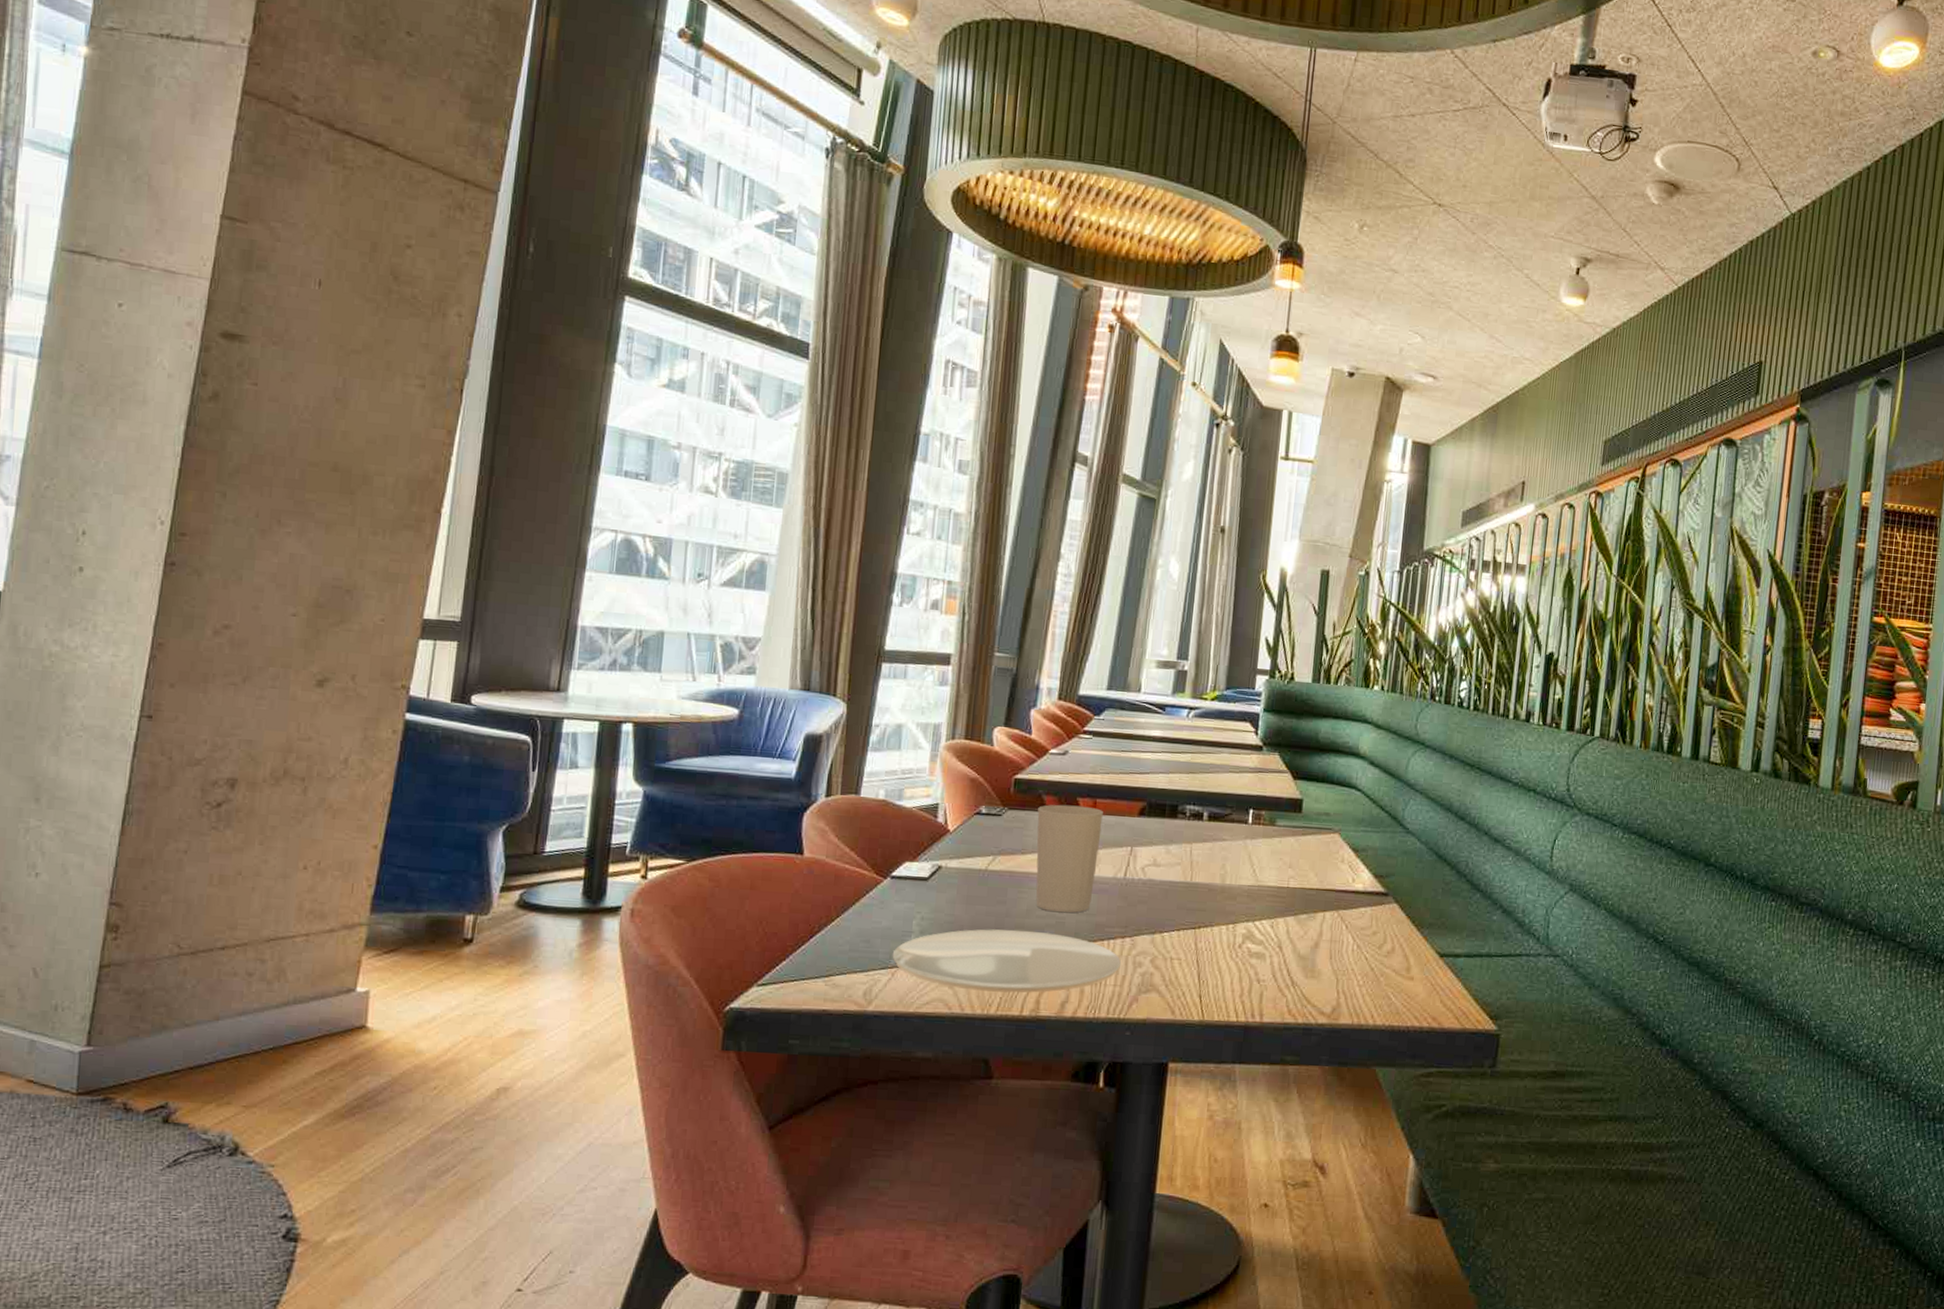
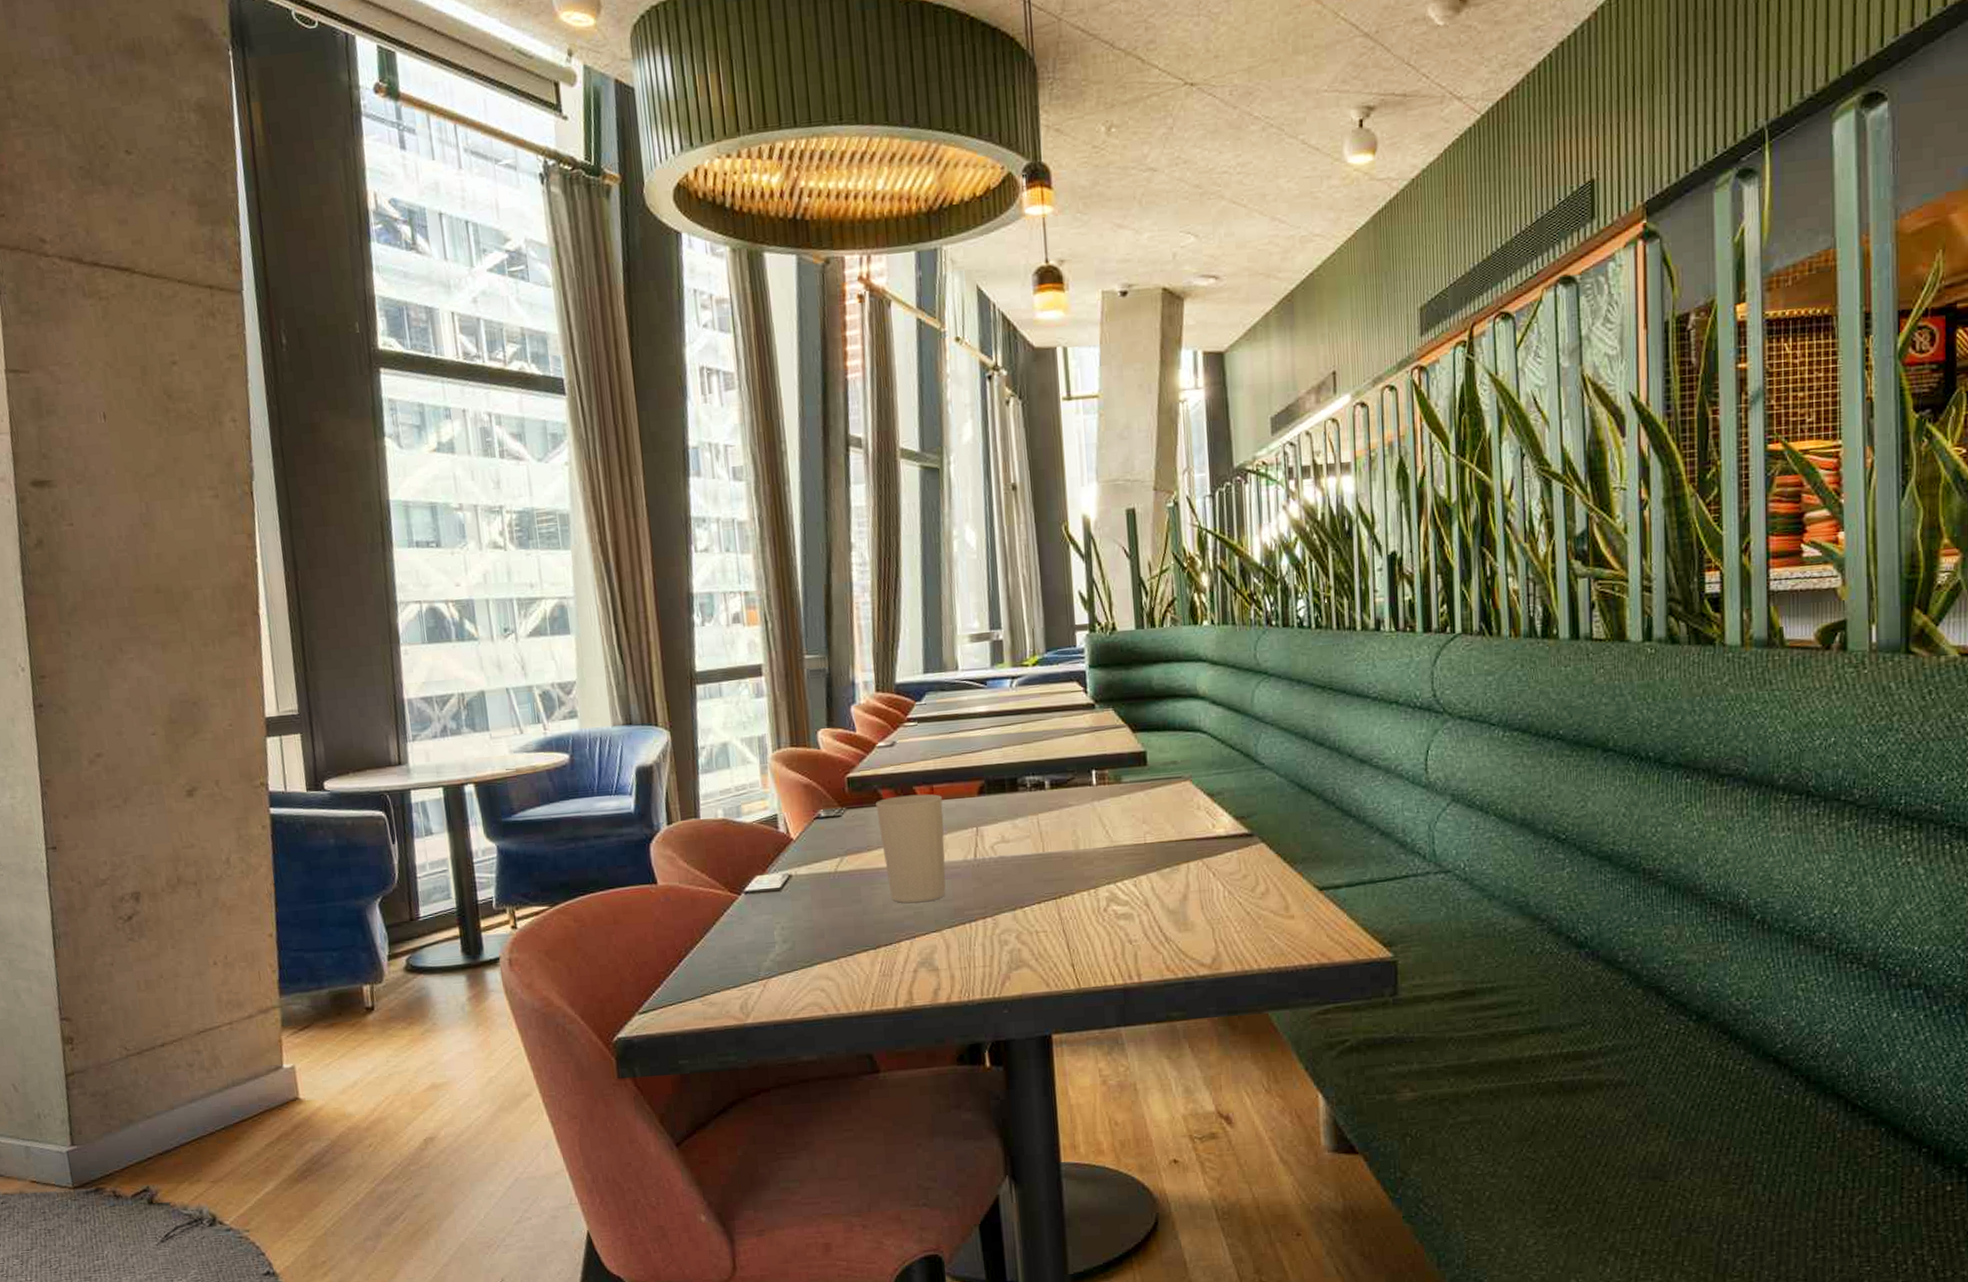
plate: present [892,929,1122,993] -> none [760,924,987,991]

